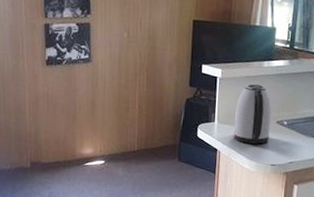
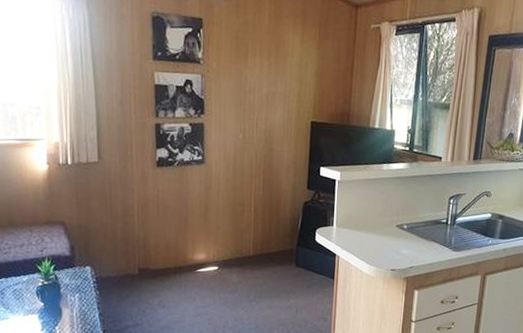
kettle: present [233,84,272,144] -> none [352,187,391,249]

